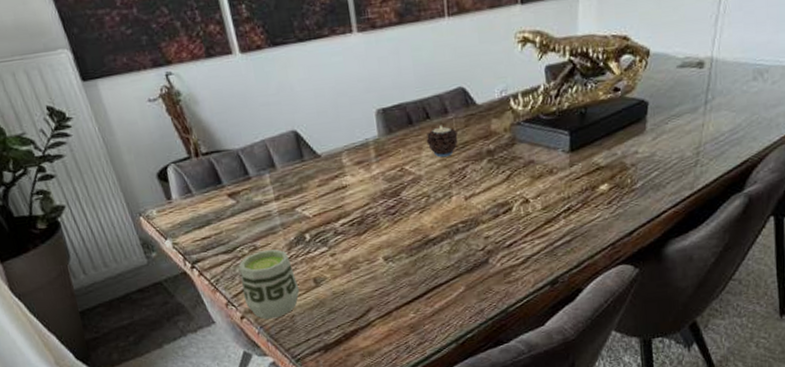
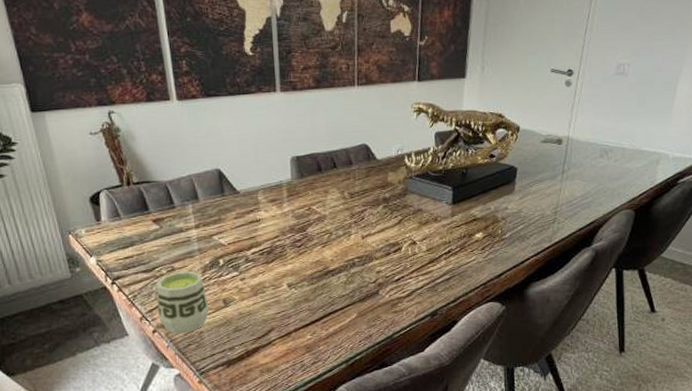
candle: present [426,125,459,158] -> none [332,174,359,201]

